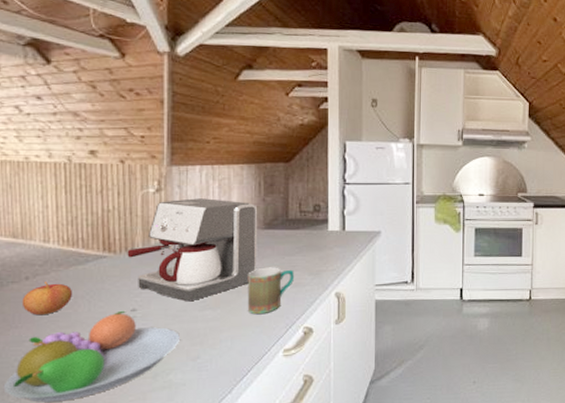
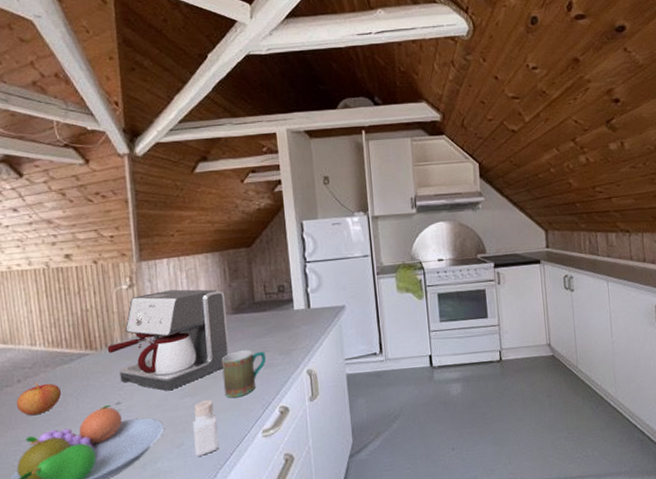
pepper shaker: none [211,314,237,371] -> present [193,400,219,456]

